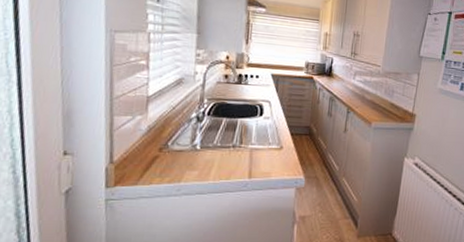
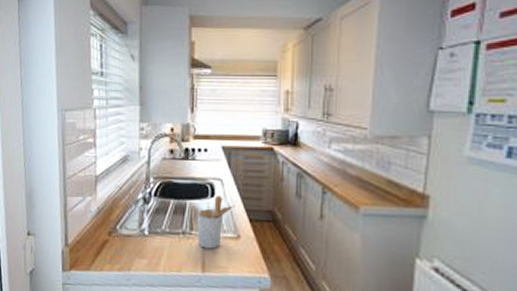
utensil holder: none [246,115,280,159] -> present [197,196,236,249]

